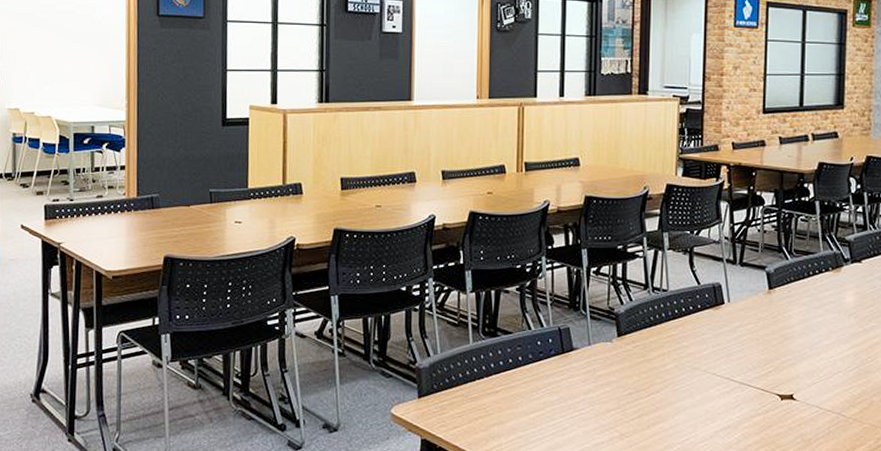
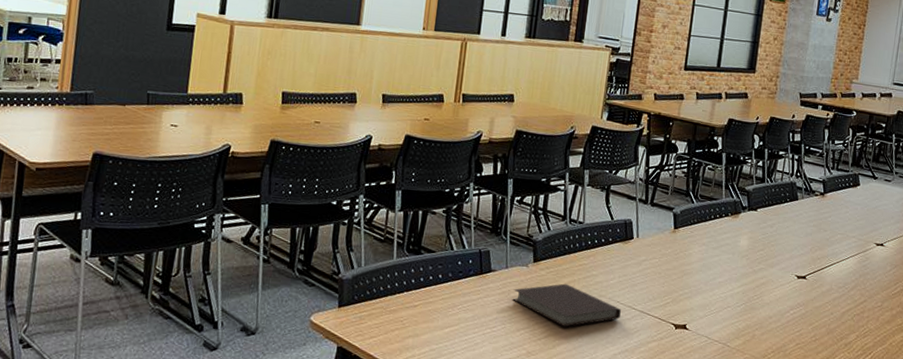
notebook: none [598,358,718,405] -> present [513,283,621,328]

